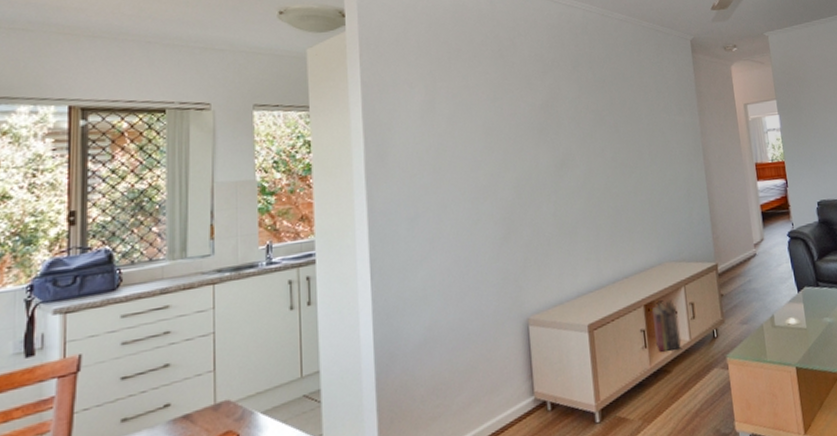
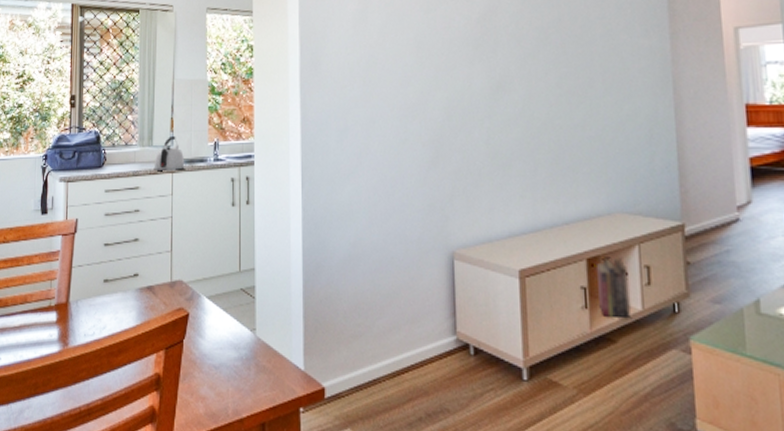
kettle: none [188,243,230,284] -> present [153,135,185,172]

